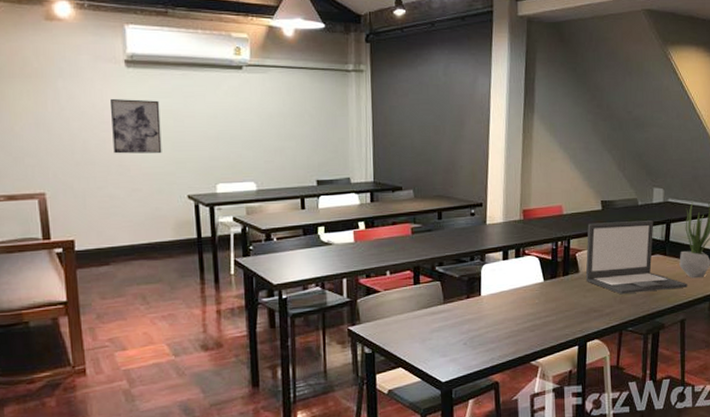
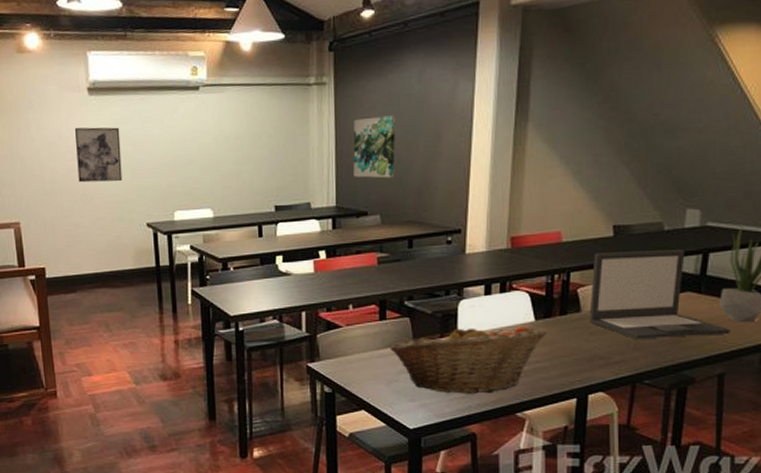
wall art: none [388,102,426,158] -> present [353,115,396,179]
fruit basket: none [424,286,554,348] -> present [390,324,547,394]

